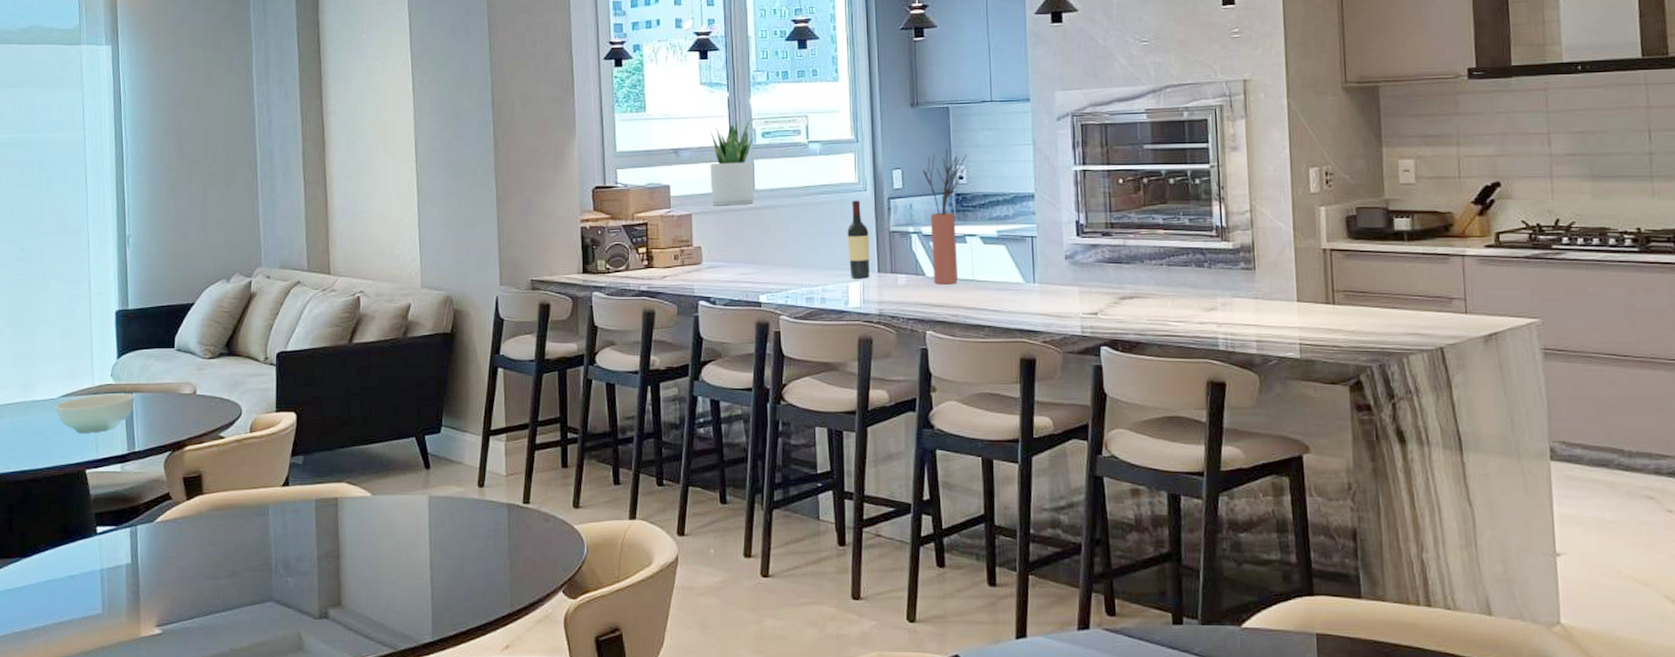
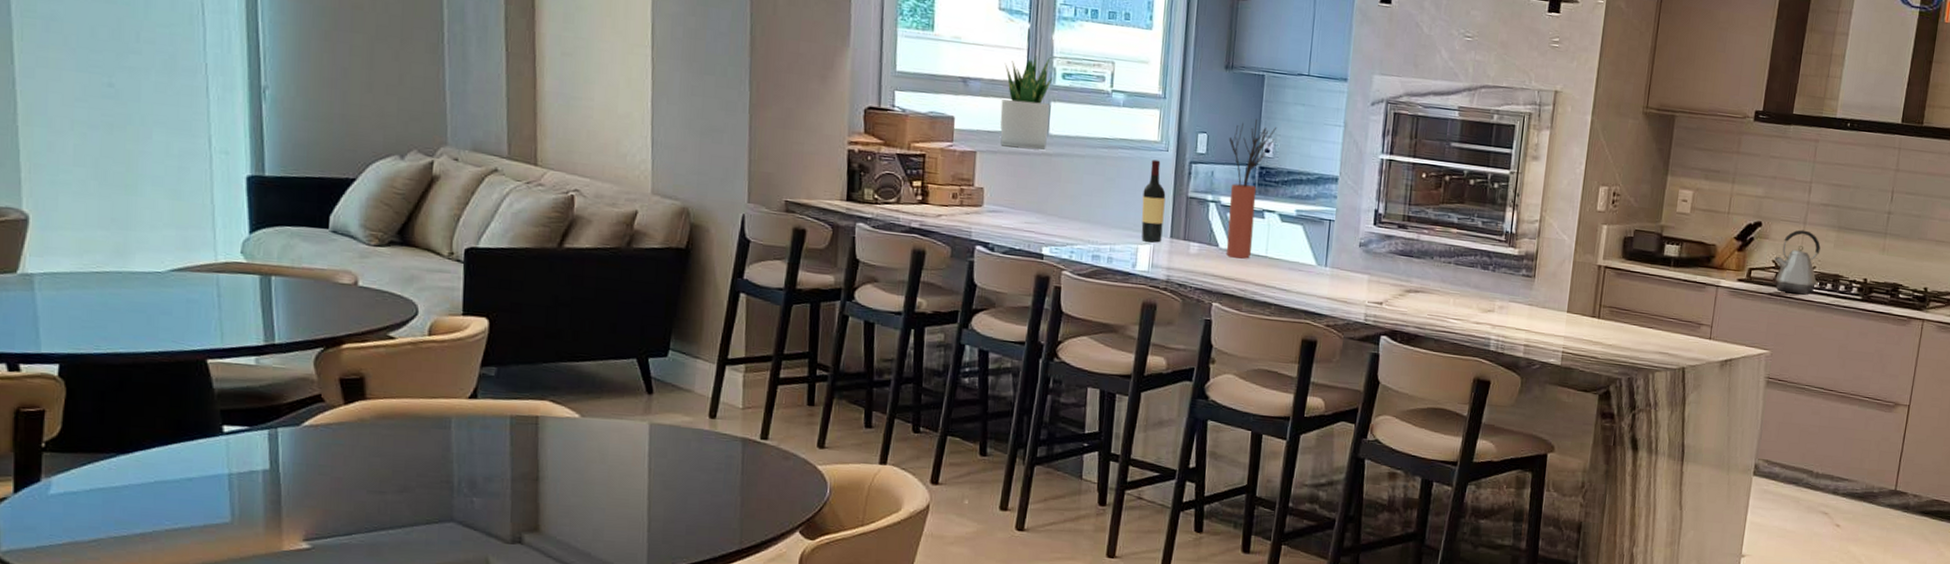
bowl: present [55,394,135,433] -> none [162,273,274,318]
kettle: none [1523,184,1582,254] -> present [1774,229,1821,295]

